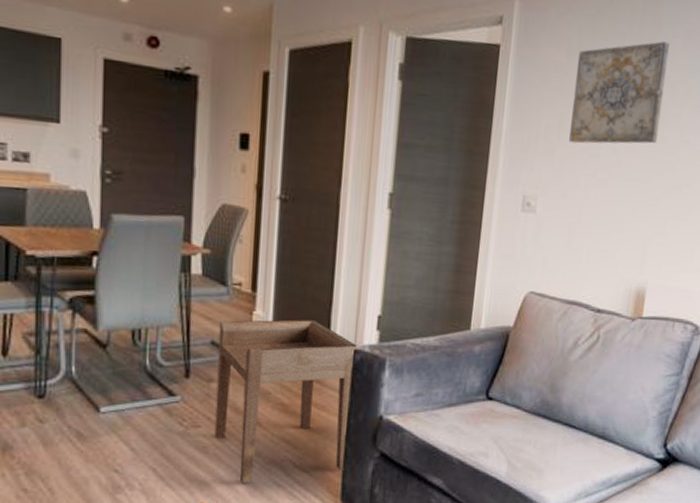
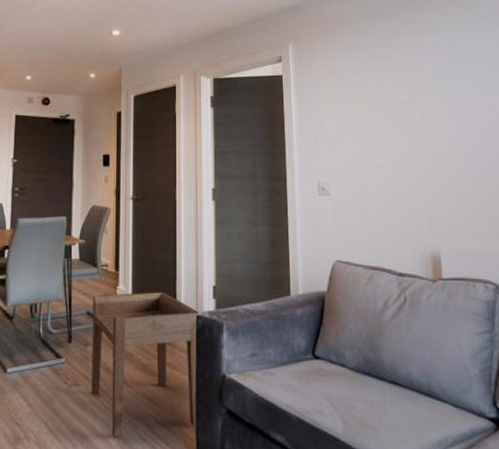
wall art: present [569,41,670,144] -> none [343,58,422,139]

